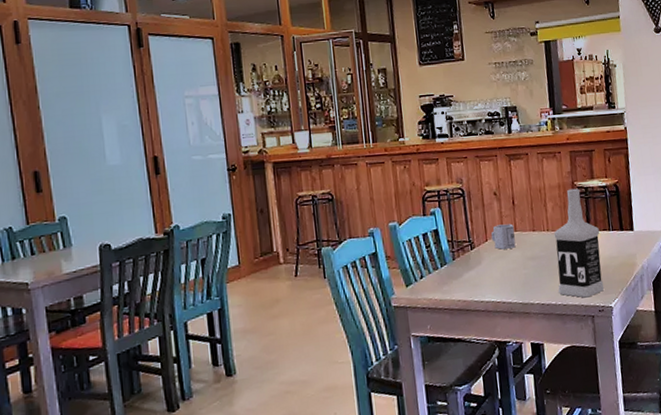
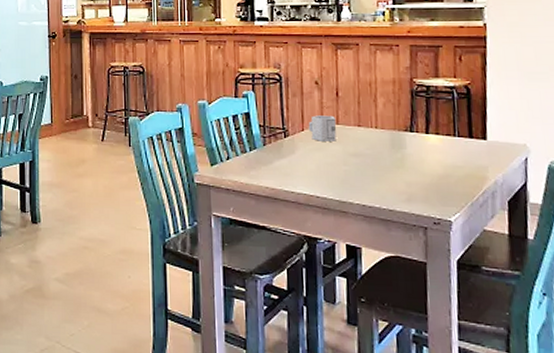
vodka: present [553,188,605,298] -> none [383,86,443,206]

